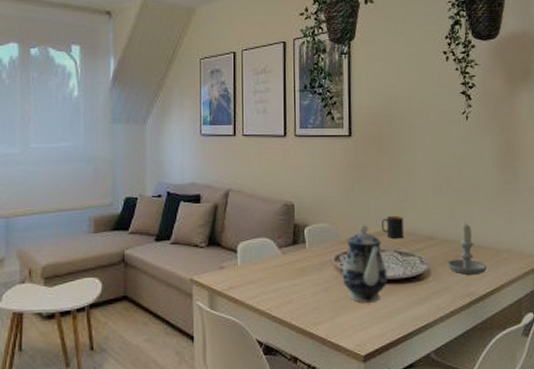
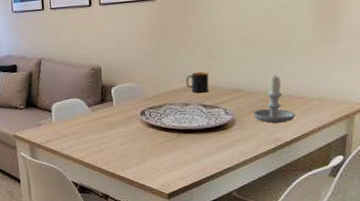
teapot: present [342,224,388,303] -> none [147,81,192,150]

